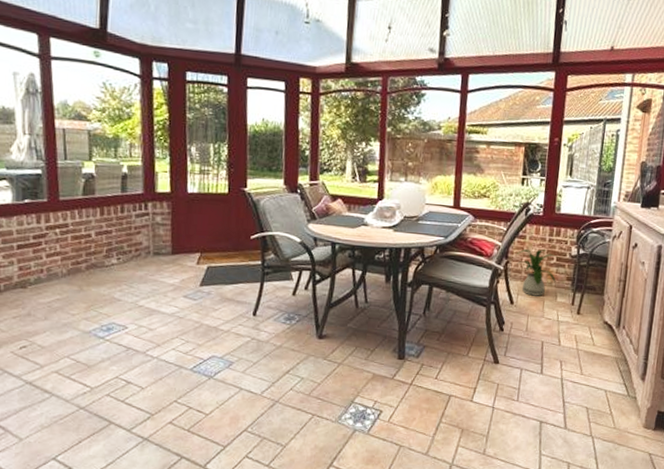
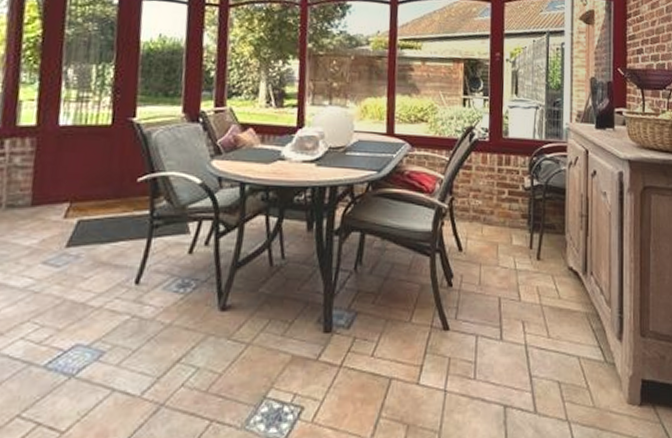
house plant: present [516,249,560,296] -> none [462,182,512,240]

